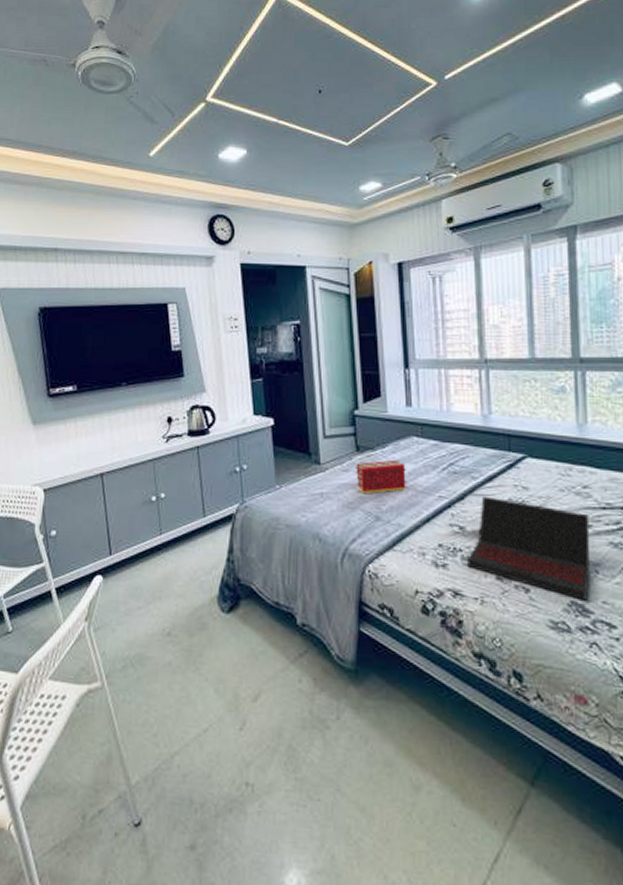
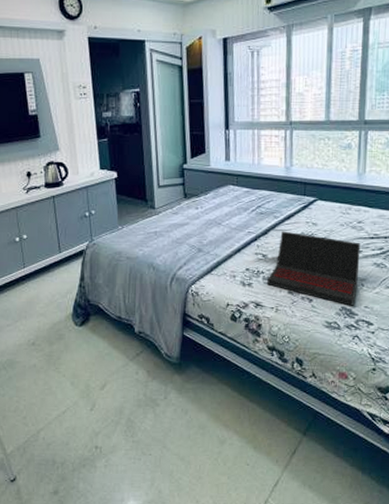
book: present [356,459,407,494] -> none [183,204,224,232]

